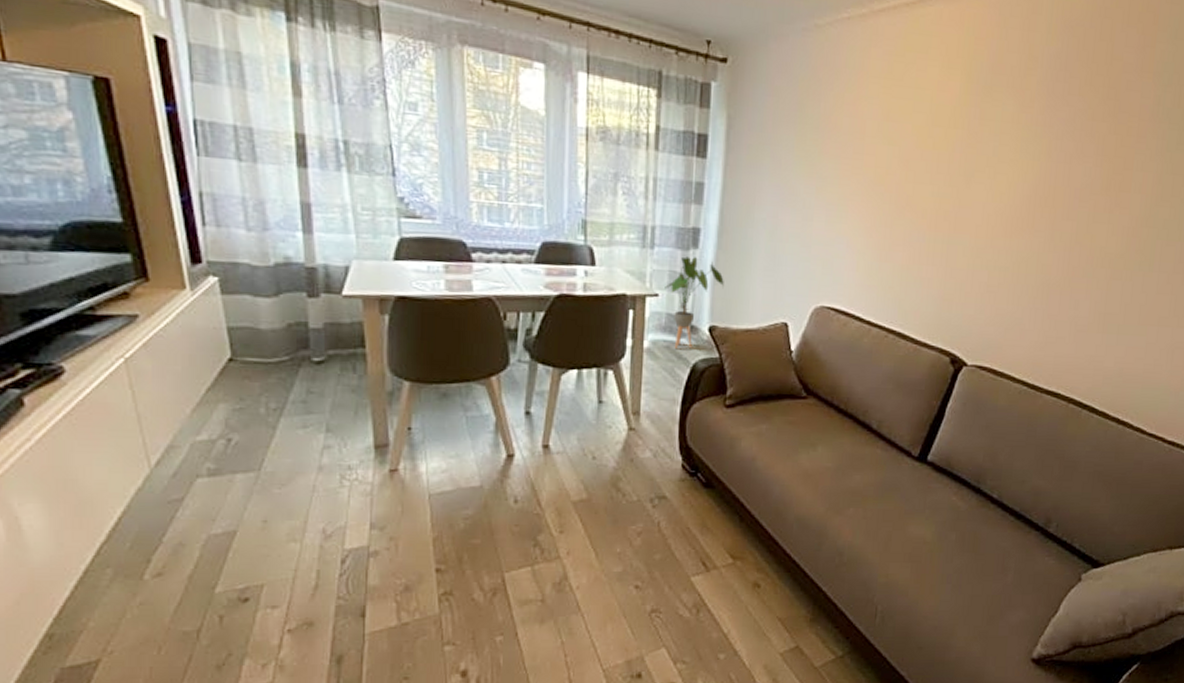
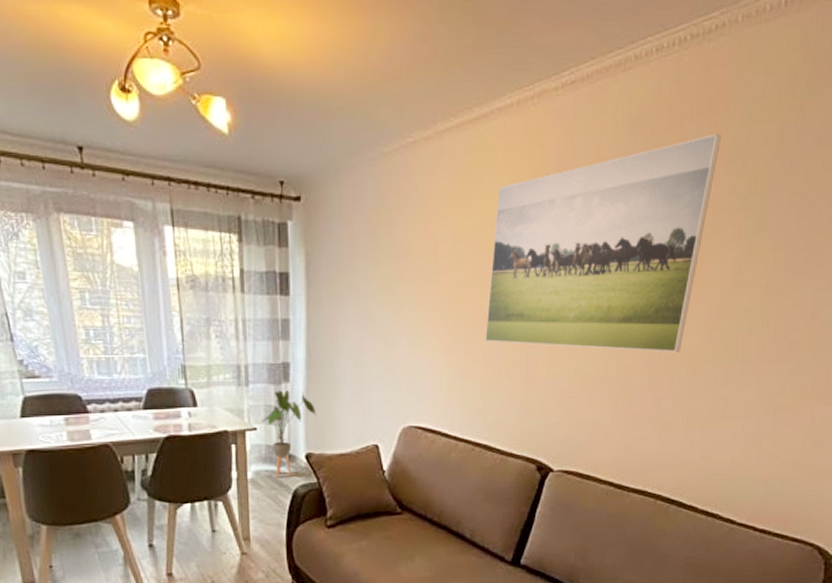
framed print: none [907,45,1149,256] -> present [485,133,721,353]

